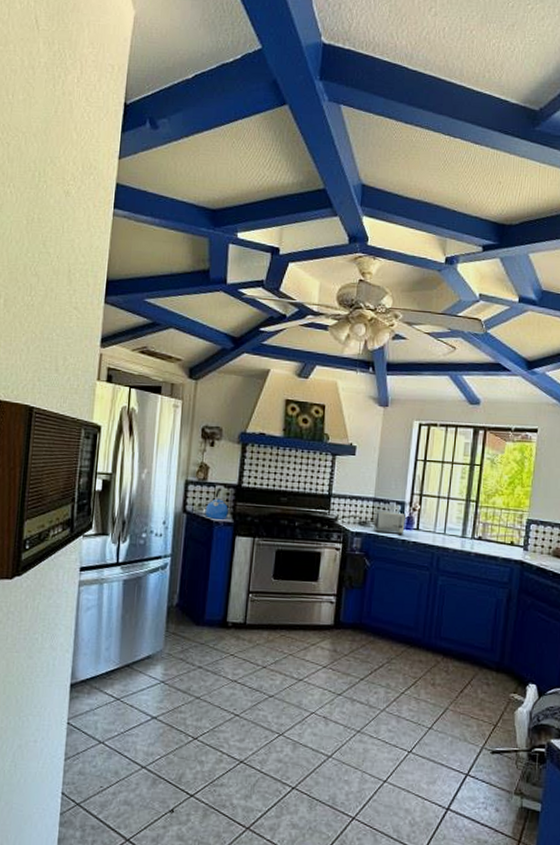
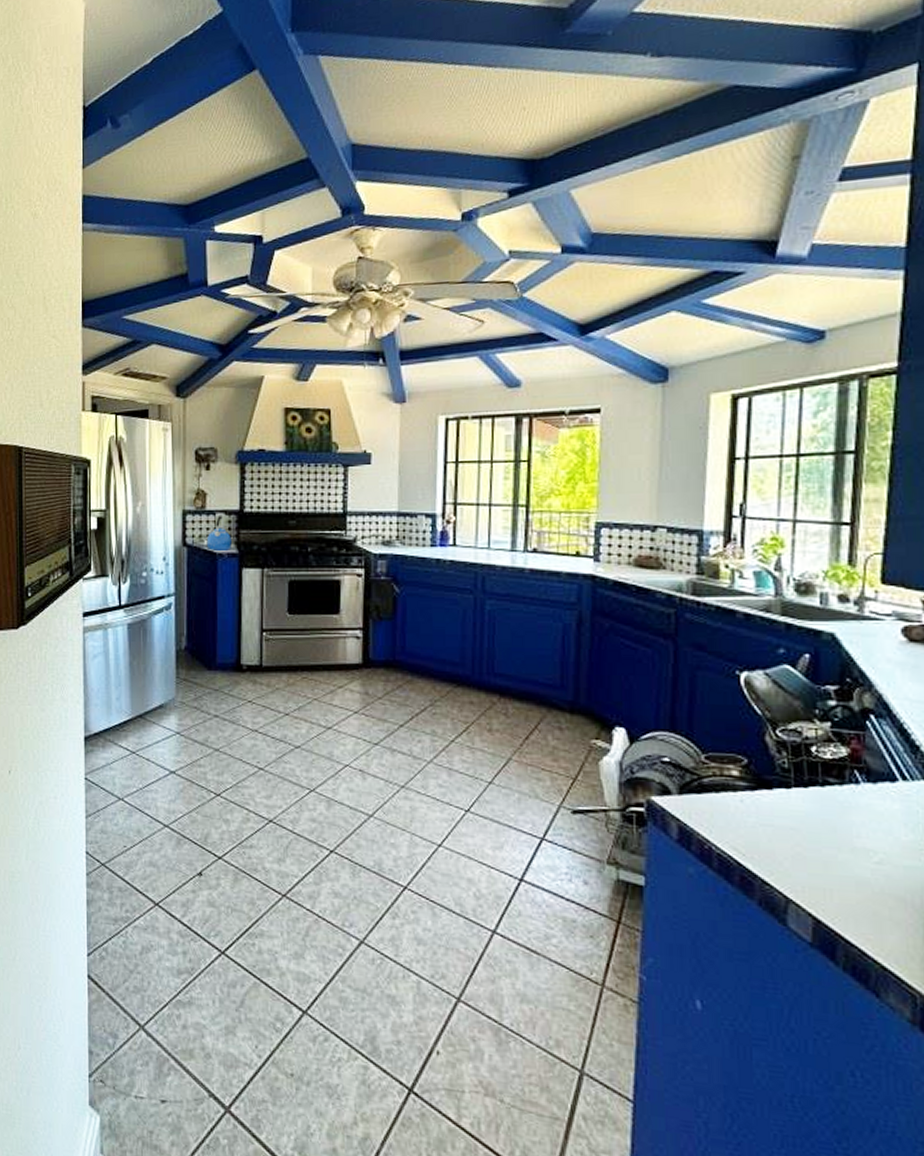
toaster: present [374,511,408,536] -> none [400,526,441,554]

